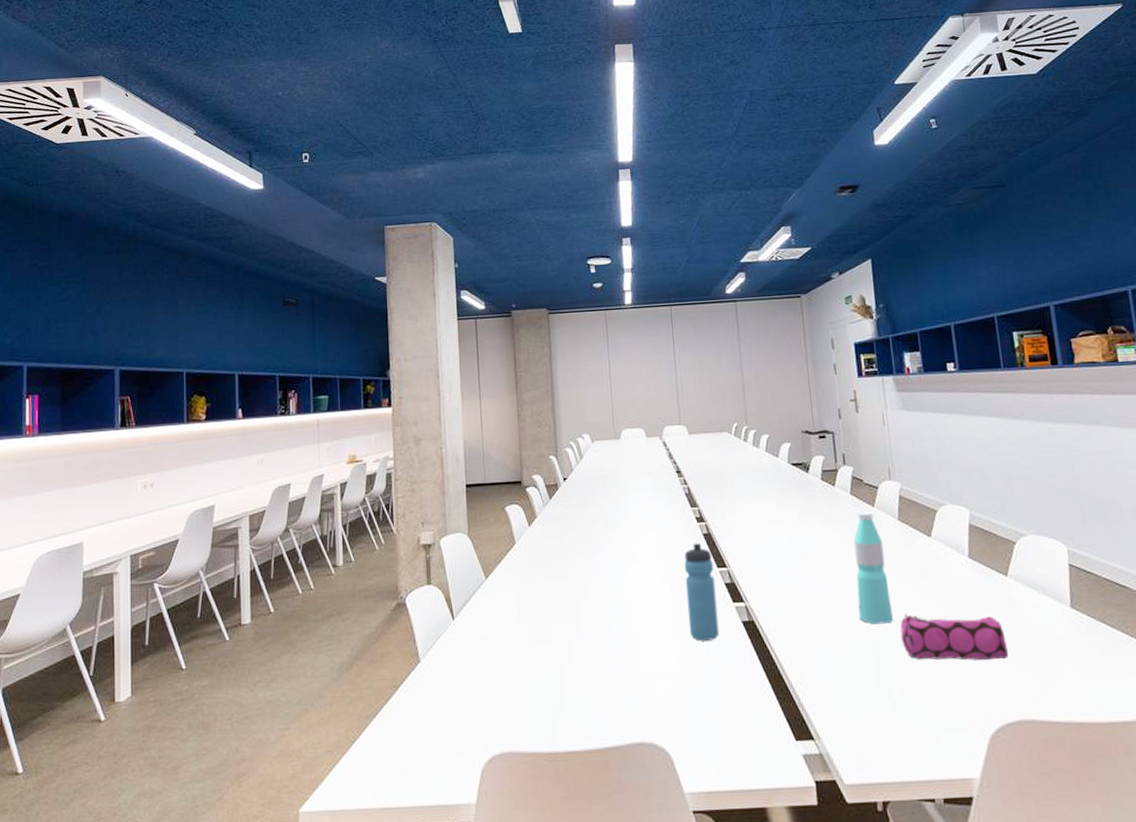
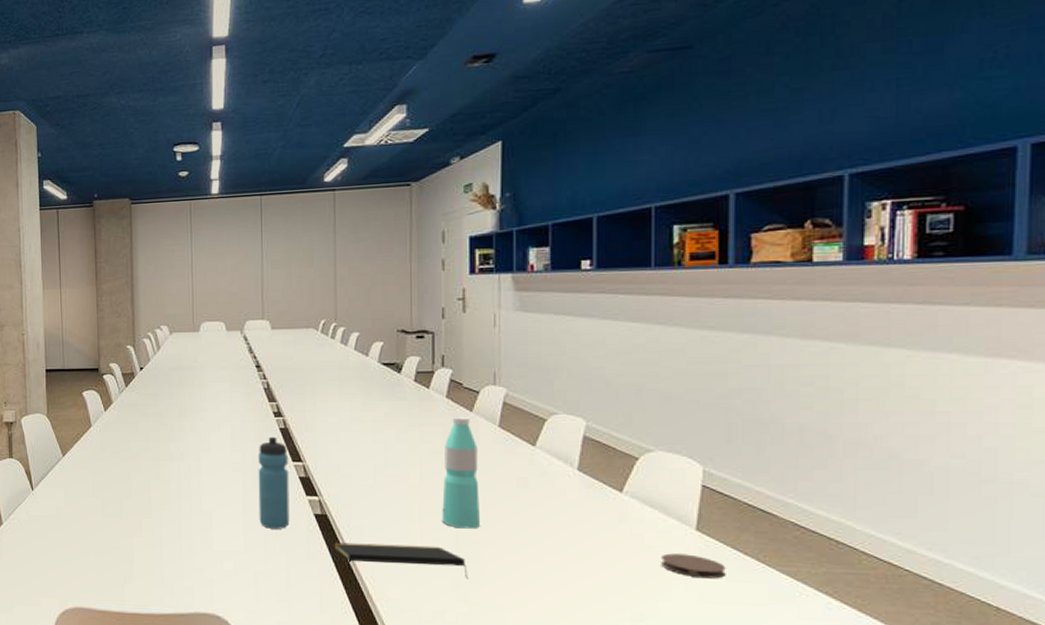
notepad: none [763,644,889,677] -> present [334,542,468,580]
pencil case: present [900,613,1009,661] -> none [487,520,612,576]
coaster: none [1047,631,1101,654] -> present [661,553,726,579]

